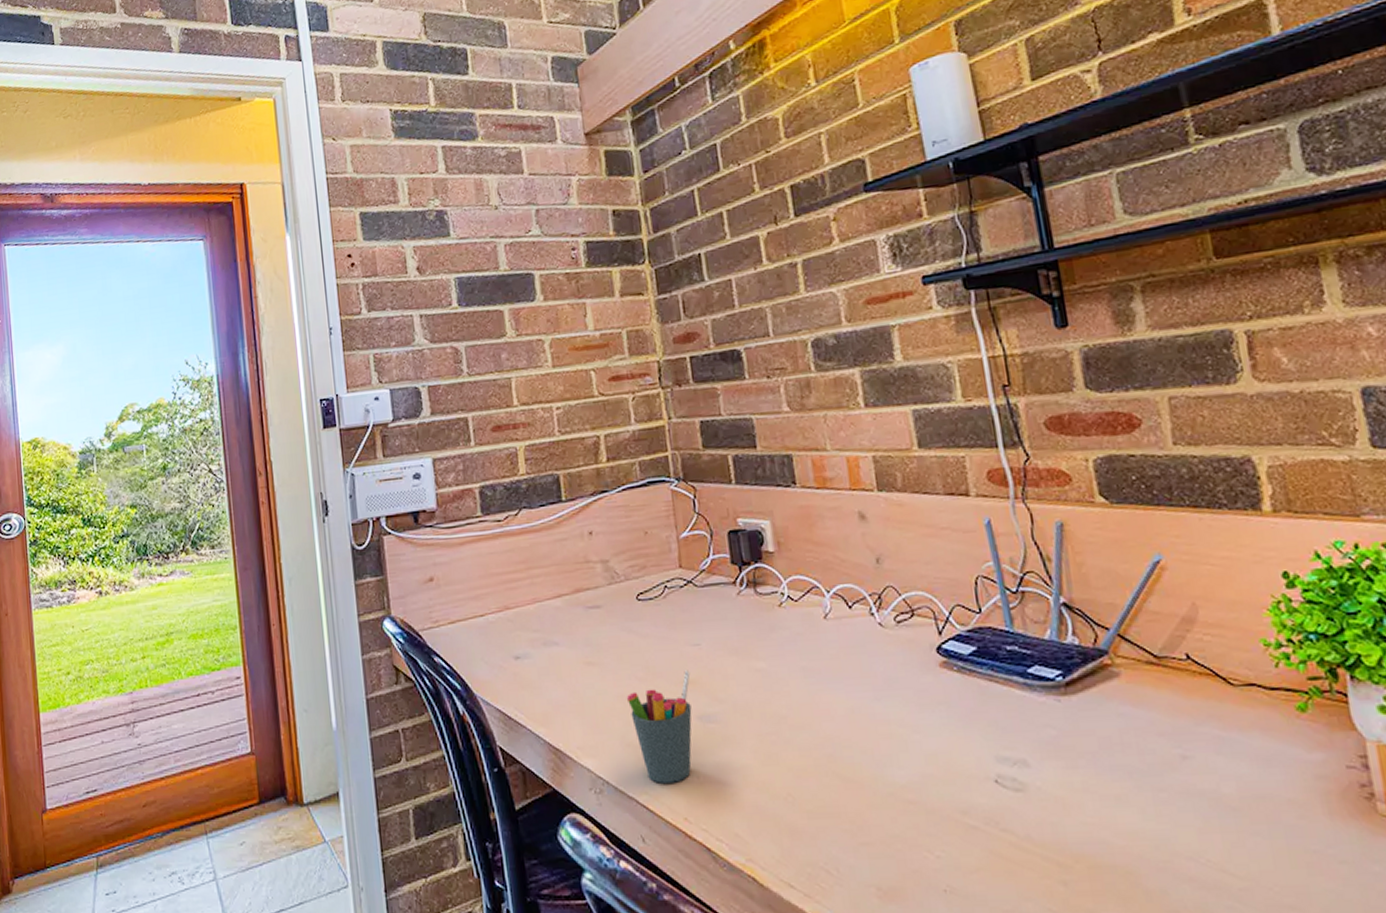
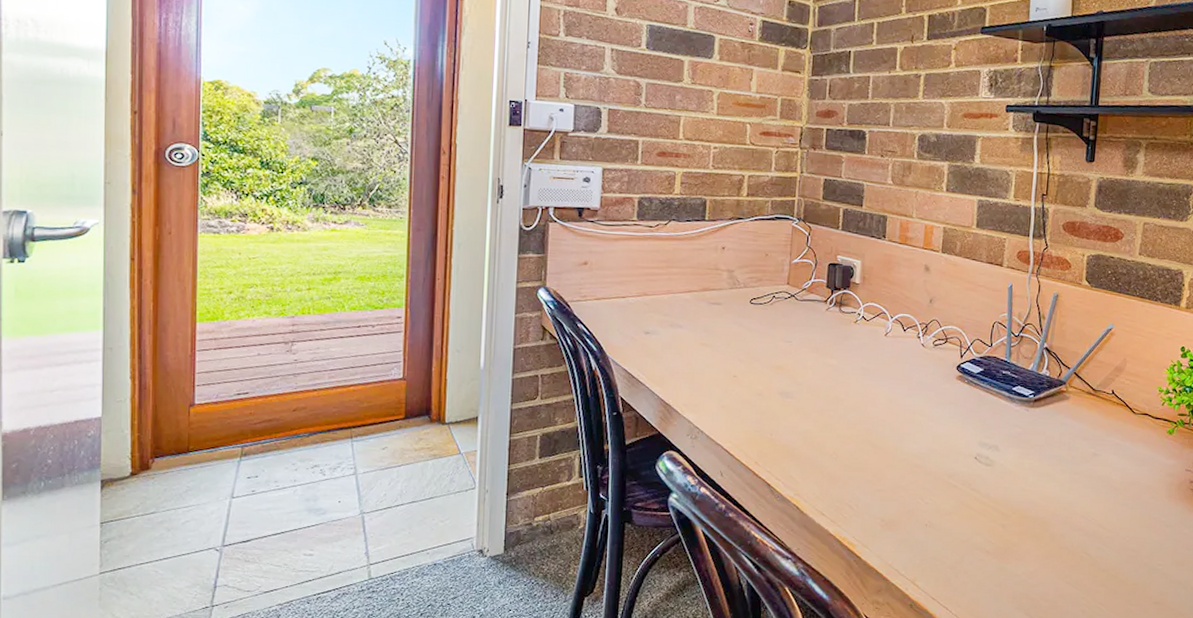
pen holder: present [626,668,692,784] -> none [728,357,780,437]

